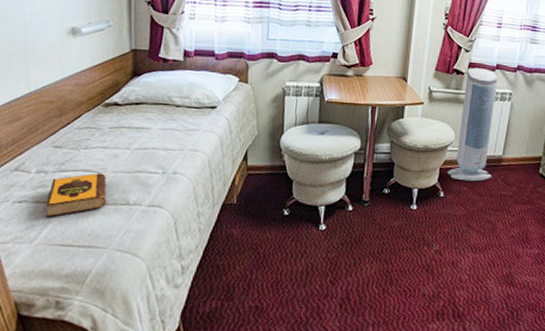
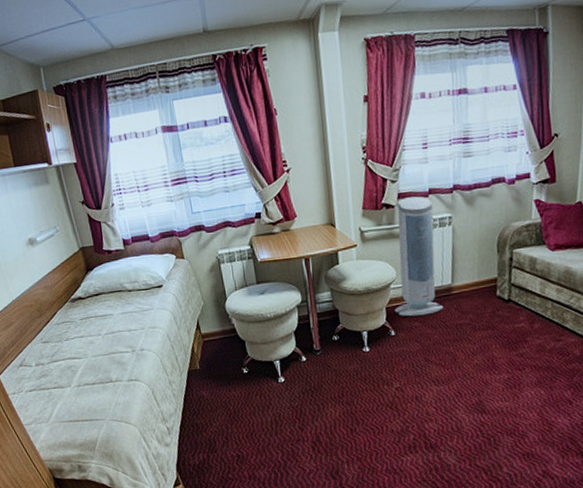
hardback book: present [46,173,107,218] -> none [49,358,94,401]

